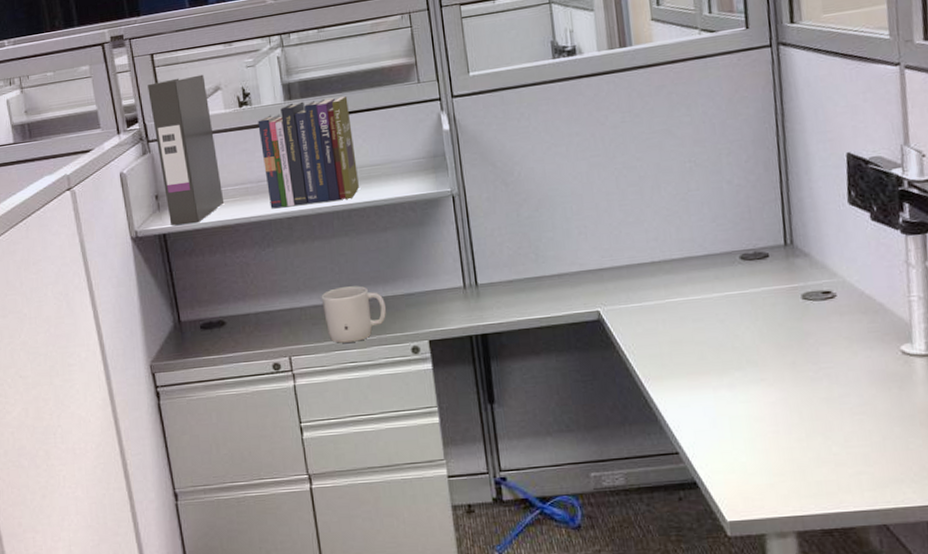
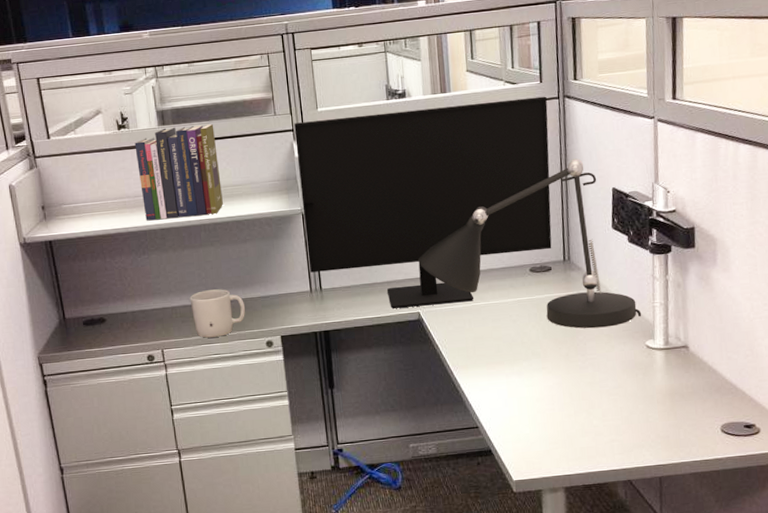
binder: present [147,74,225,225] -> none [34,99,105,233]
monitor: none [441,45,769,307] -> present [294,96,552,309]
desk lamp: none [596,118,894,330] -> present [418,158,642,329]

